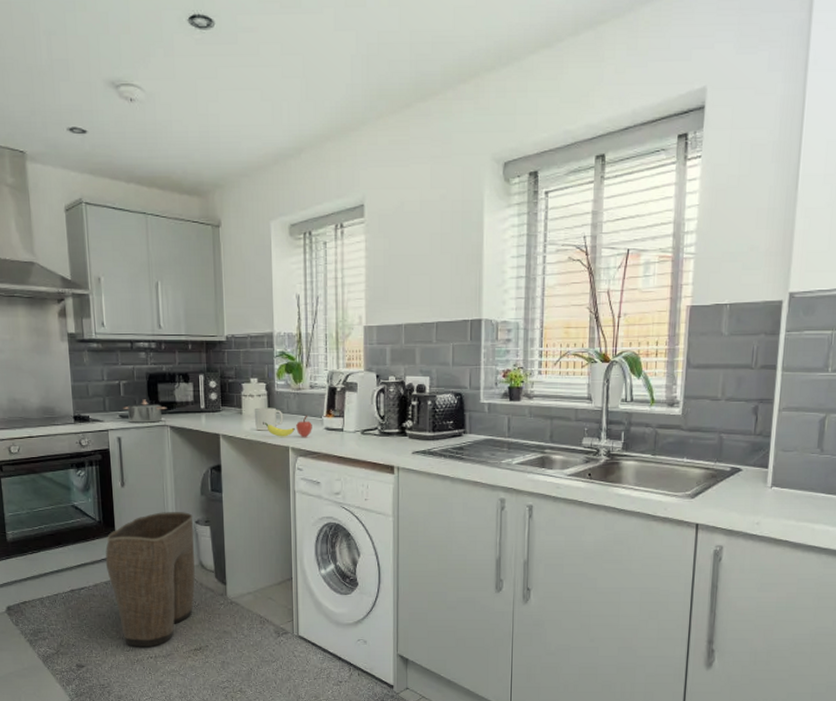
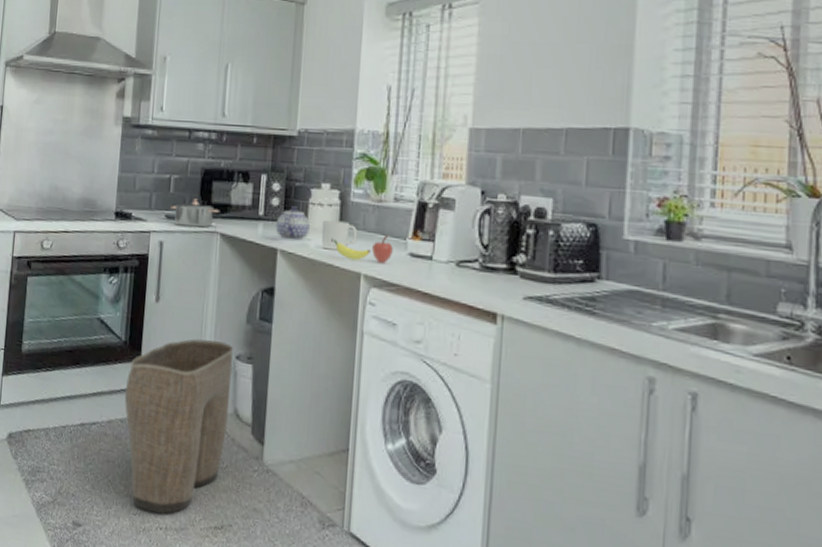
teapot: none [215,399,244,426] -> present [275,206,310,241]

